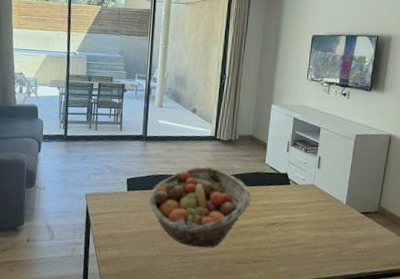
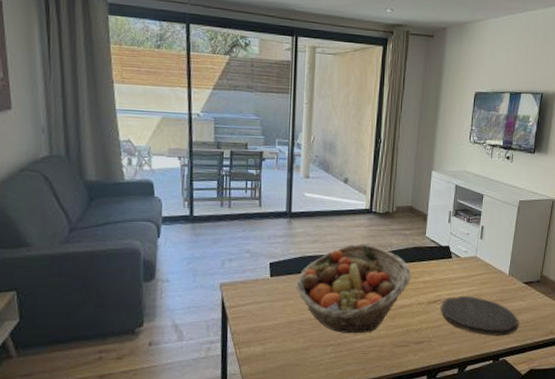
plate: none [278,220,356,263] -> present [440,295,519,337]

